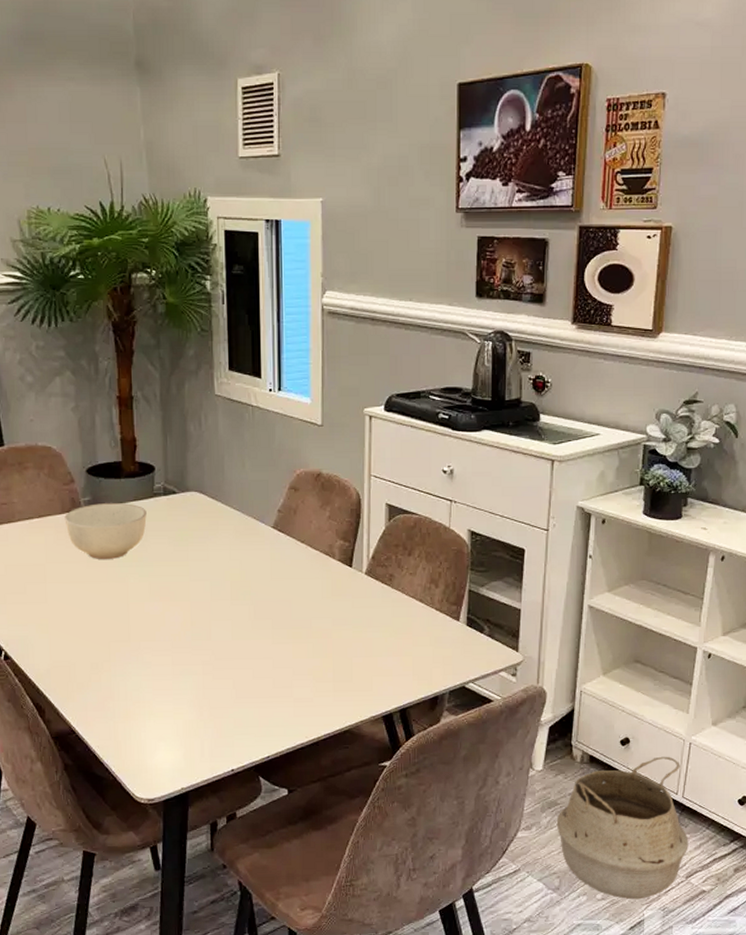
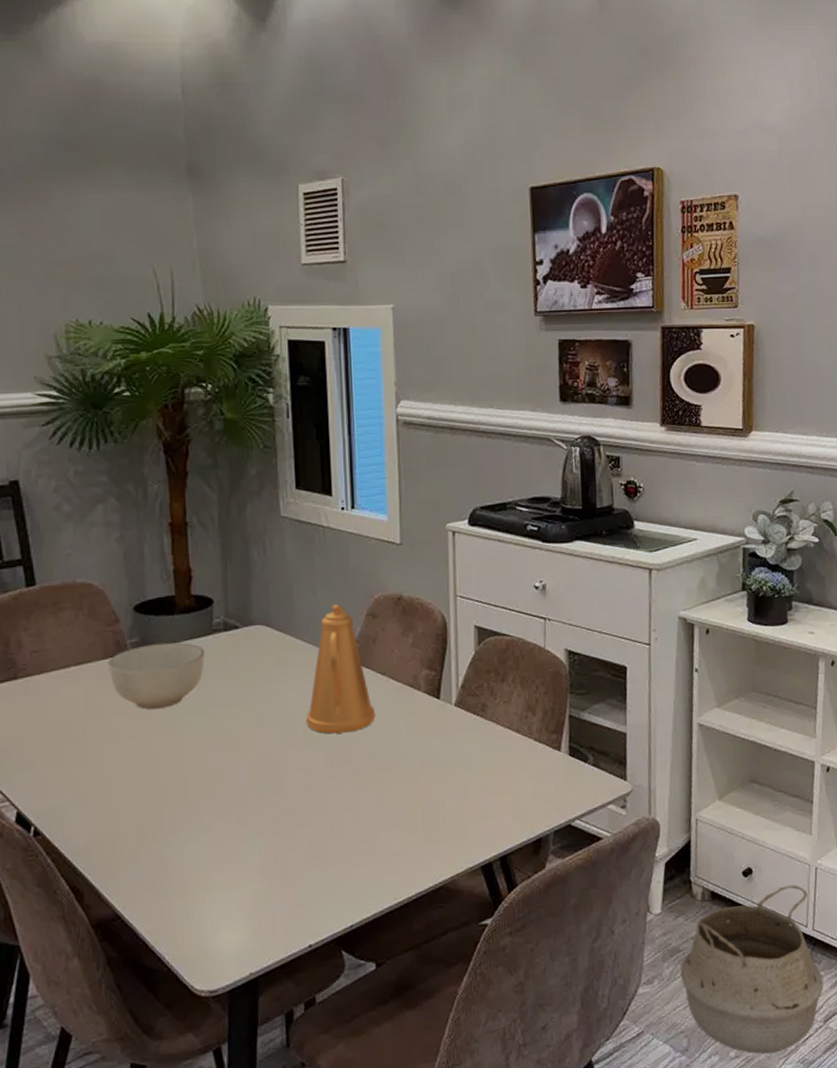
coffee pot: none [233,477,295,592] -> present [305,604,376,734]

